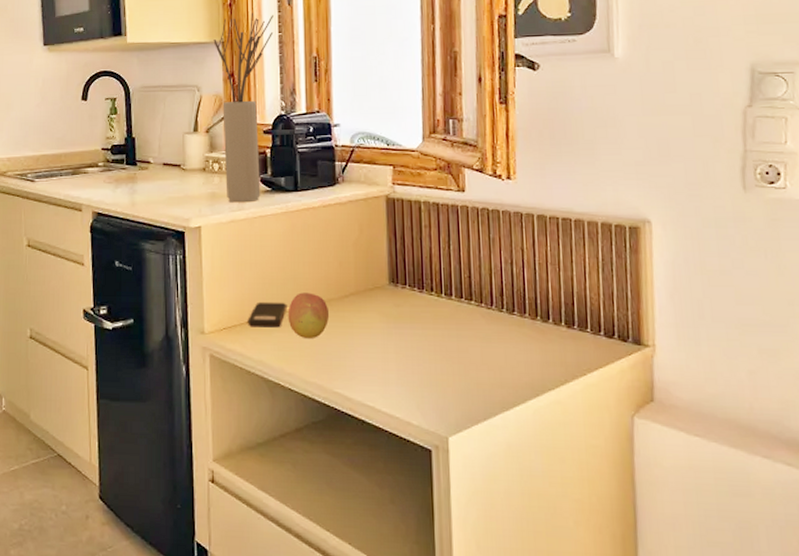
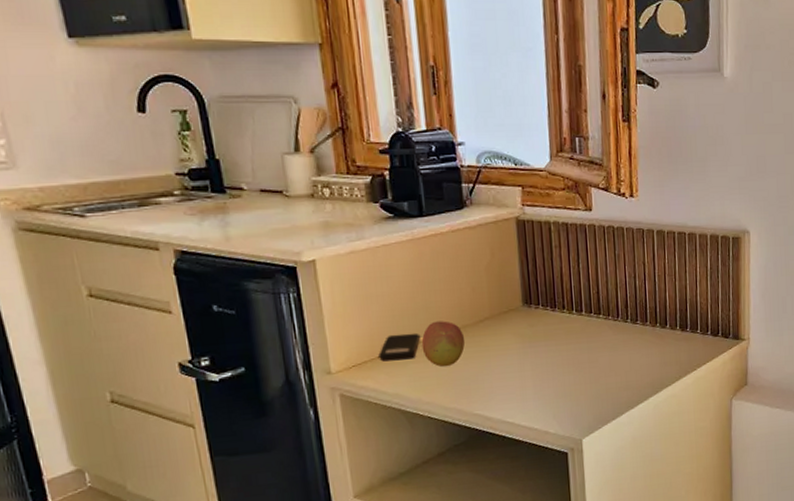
vase: present [213,12,274,203] -> none [308,9,382,232]

